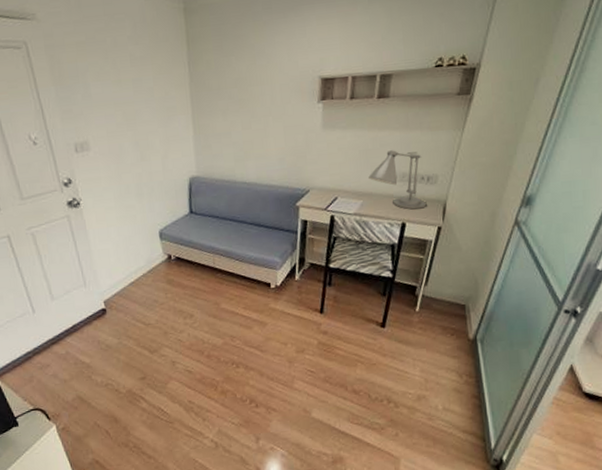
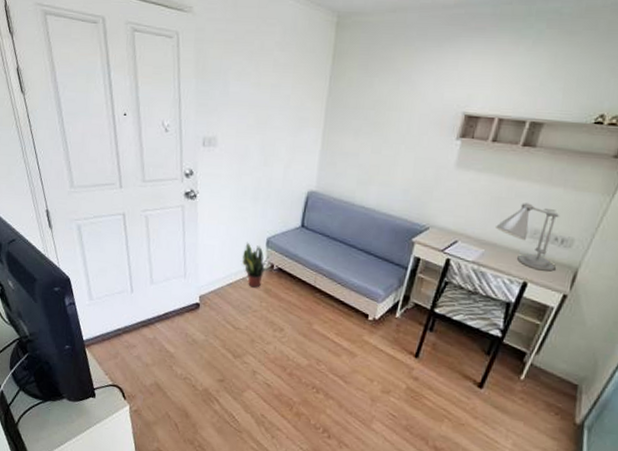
potted plant: none [139,238,168,282] -> present [242,242,273,288]

